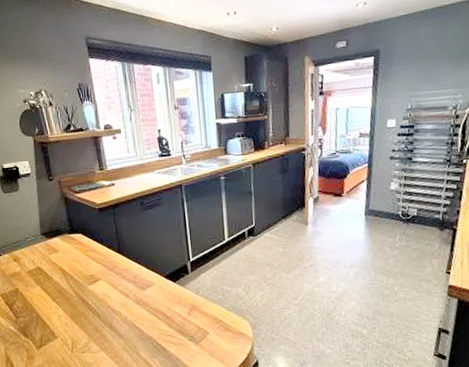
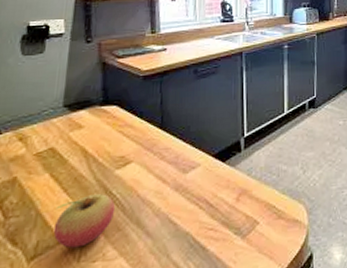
fruit: none [49,304,93,342] -> present [53,194,116,248]

